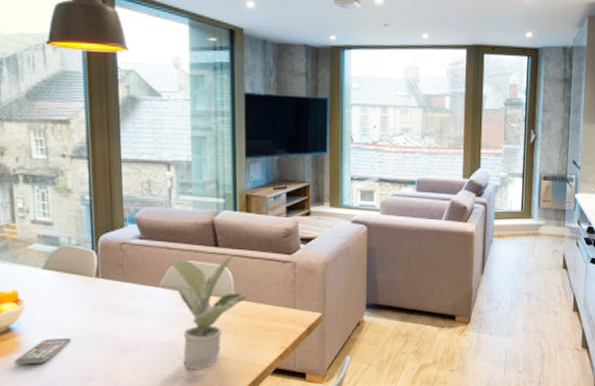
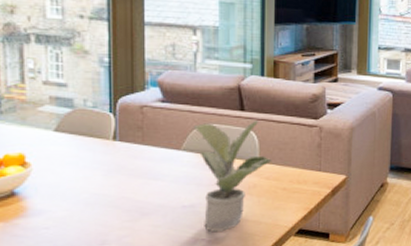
smartphone: present [14,337,71,365] -> none [18,201,84,231]

